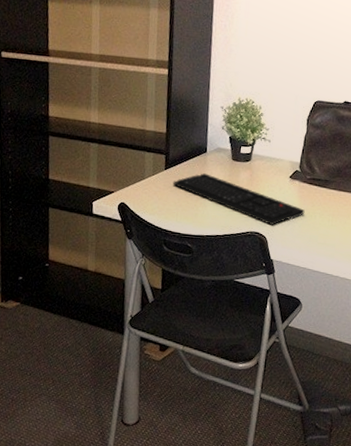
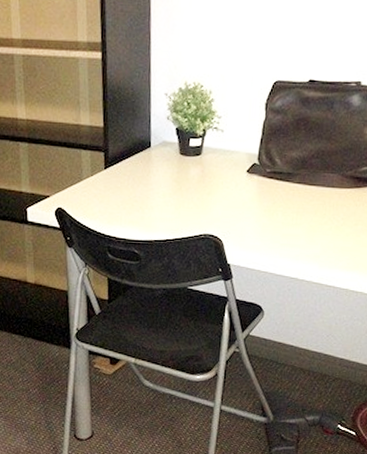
keyboard: present [172,173,305,225] -> none [114,171,265,226]

